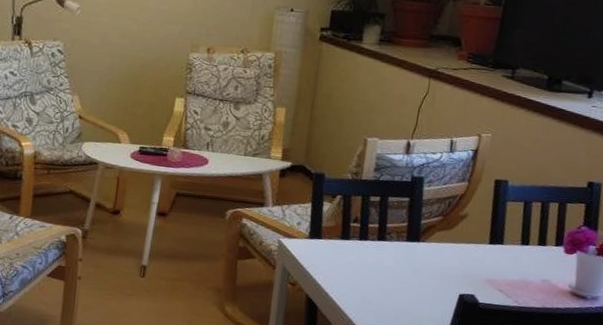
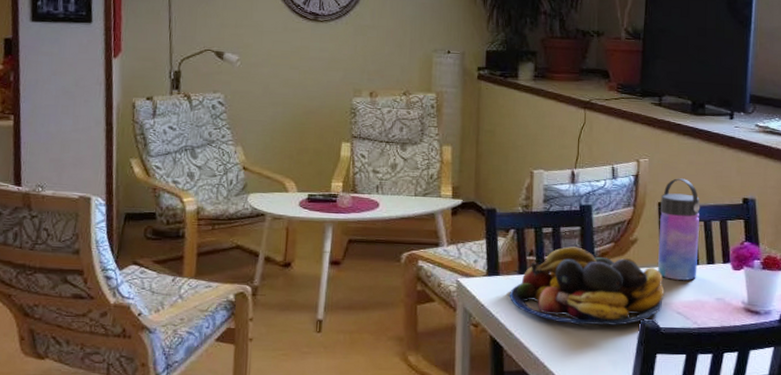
fruit bowl: none [328,216,489,297] -> present [509,246,665,326]
water bottle: none [485,156,541,260] -> present [658,178,701,280]

